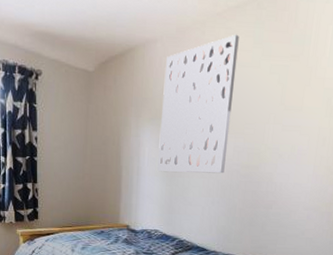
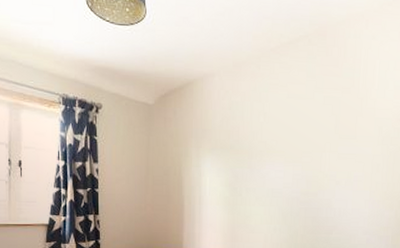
wall art: present [157,34,239,174] -> none [219,68,293,201]

